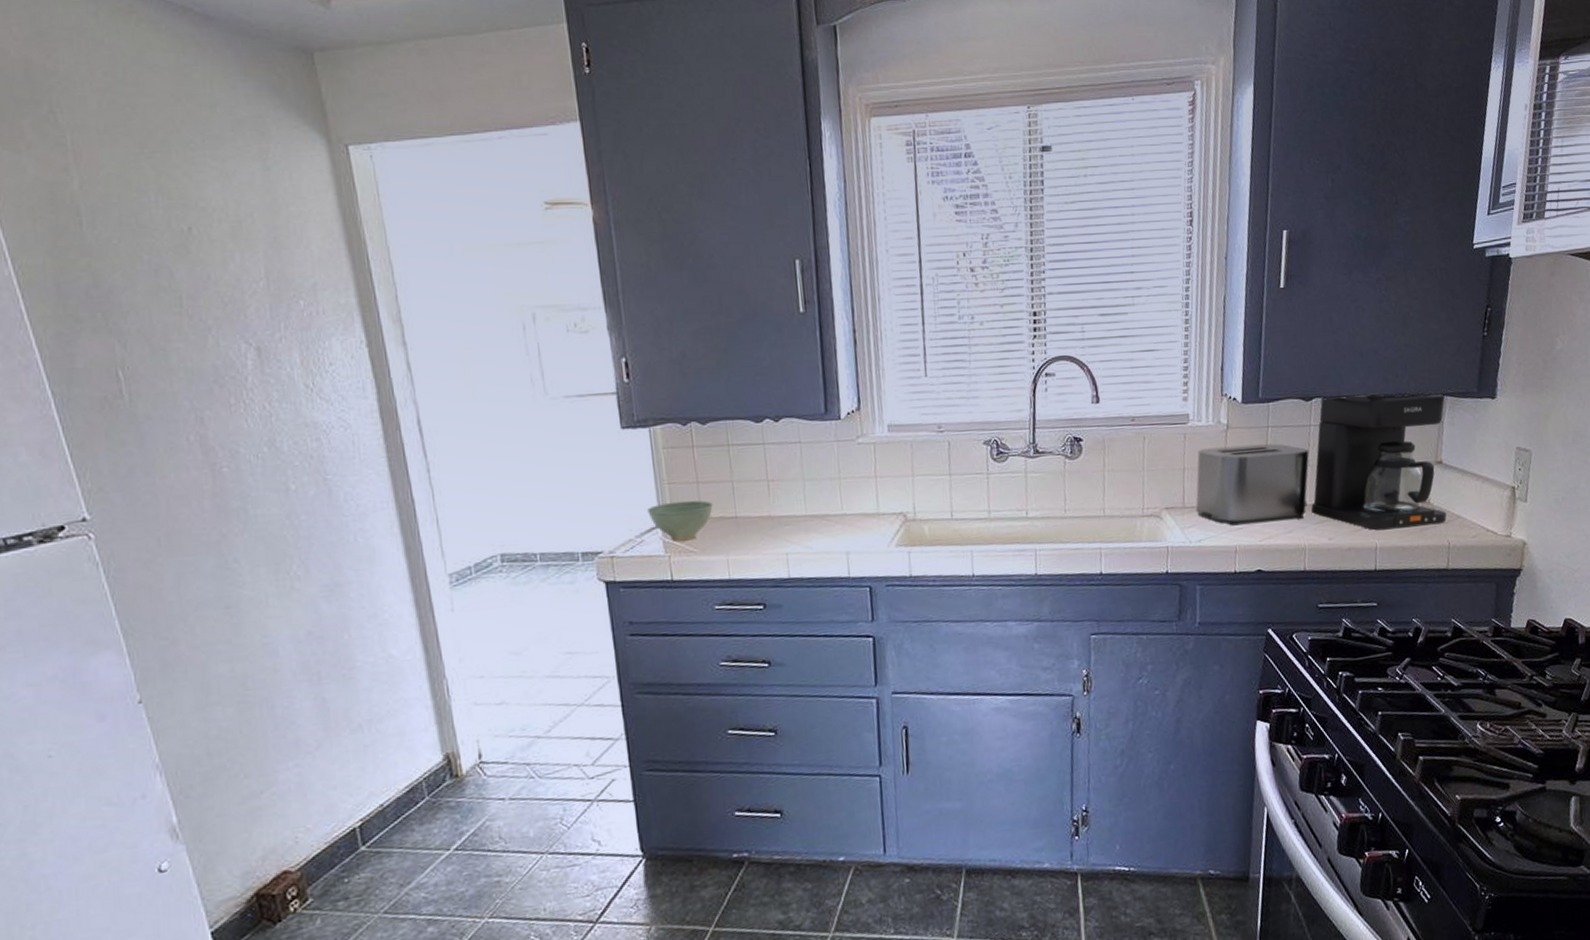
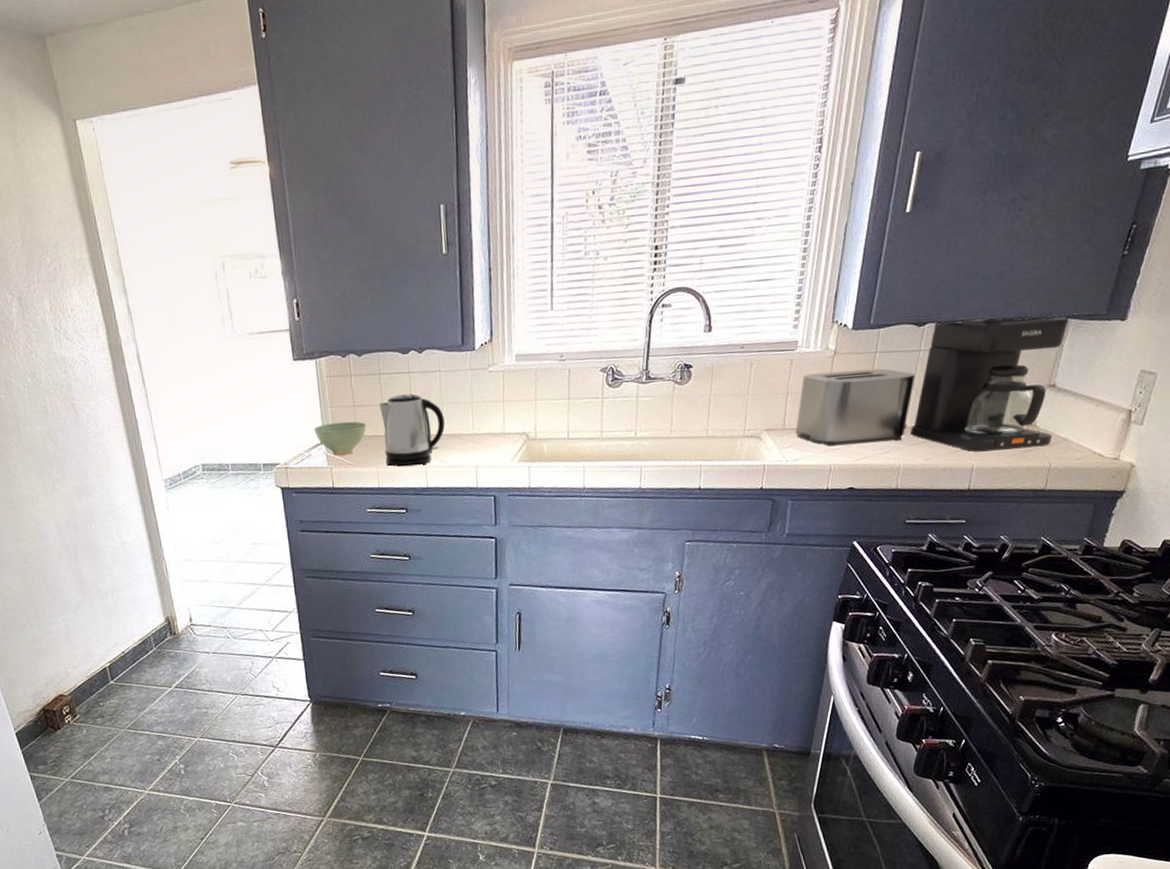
kettle: none [728,468,808,555] -> present [379,393,445,468]

